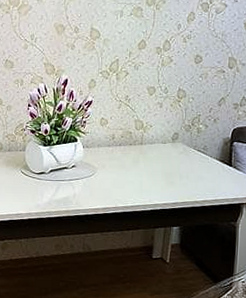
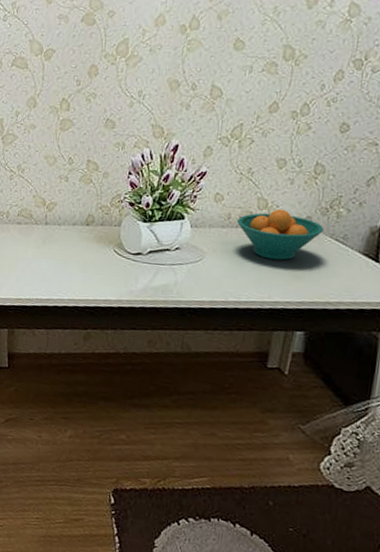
fruit bowl: none [120,128,188,170] -> present [237,209,324,261]

